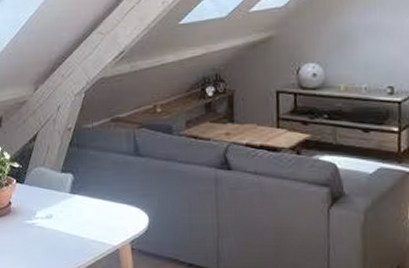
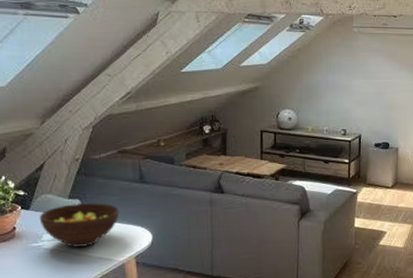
fruit bowl: none [33,178,113,228] -> present [39,203,120,248]

